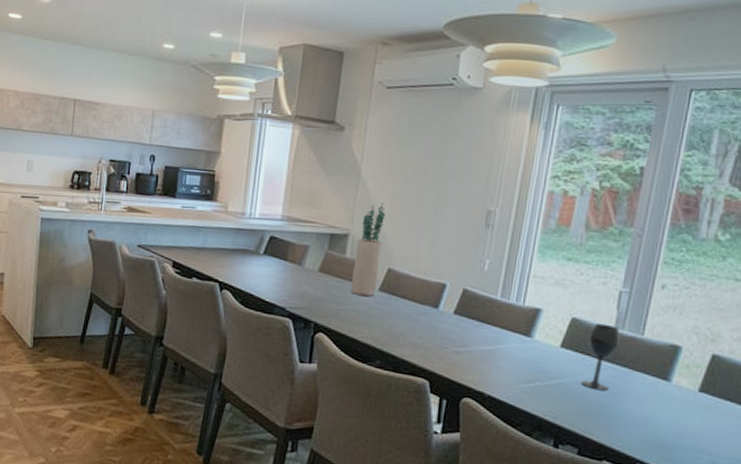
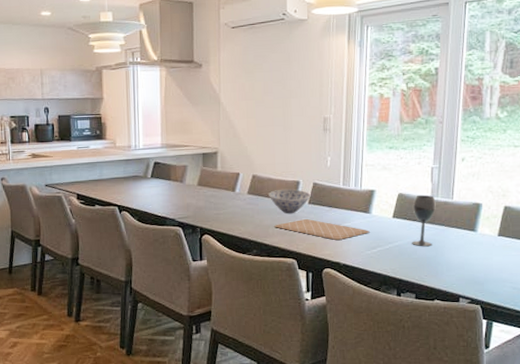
vase: present [351,203,386,297] -> none [225,123,246,201]
bowl: none [405,291,458,324] -> present [268,189,311,214]
placemat: none [406,331,528,365] -> present [274,219,370,240]

